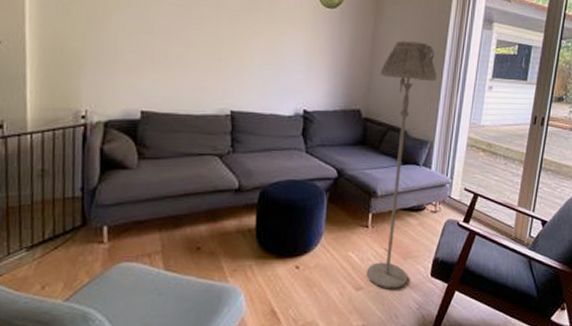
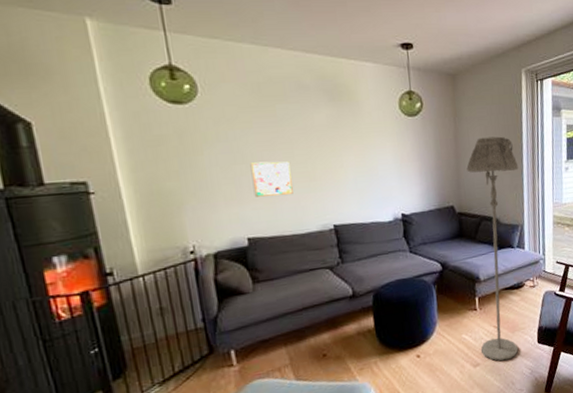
wall art: none [155,33,196,73] -> present [250,161,293,197]

